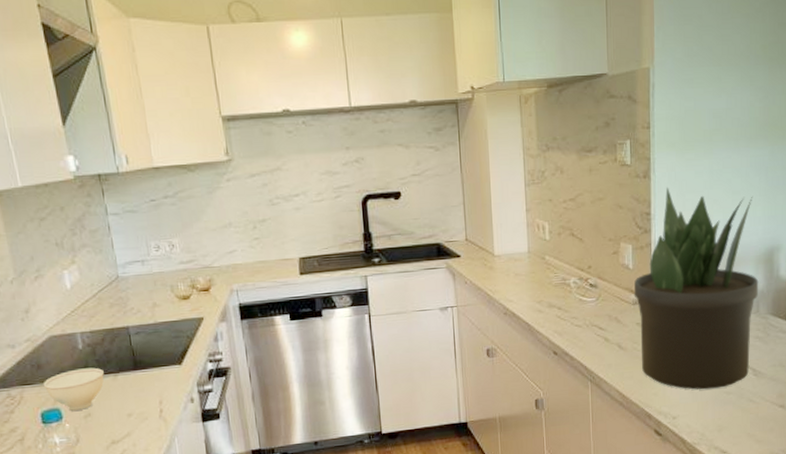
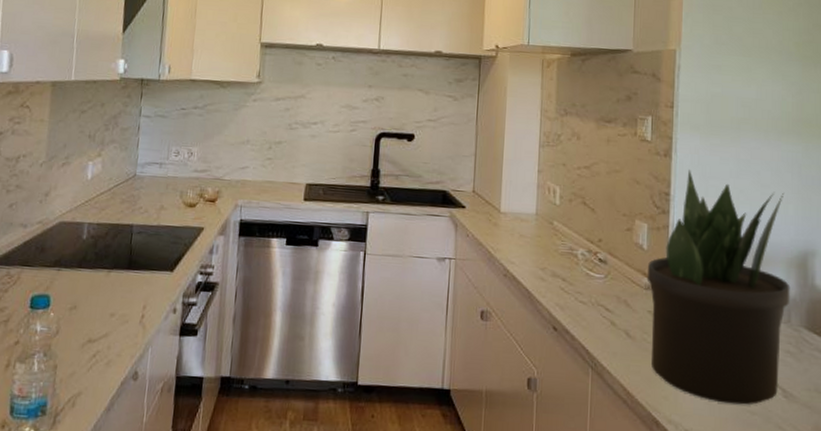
bowl: present [43,367,104,411] -> none [41,258,100,301]

